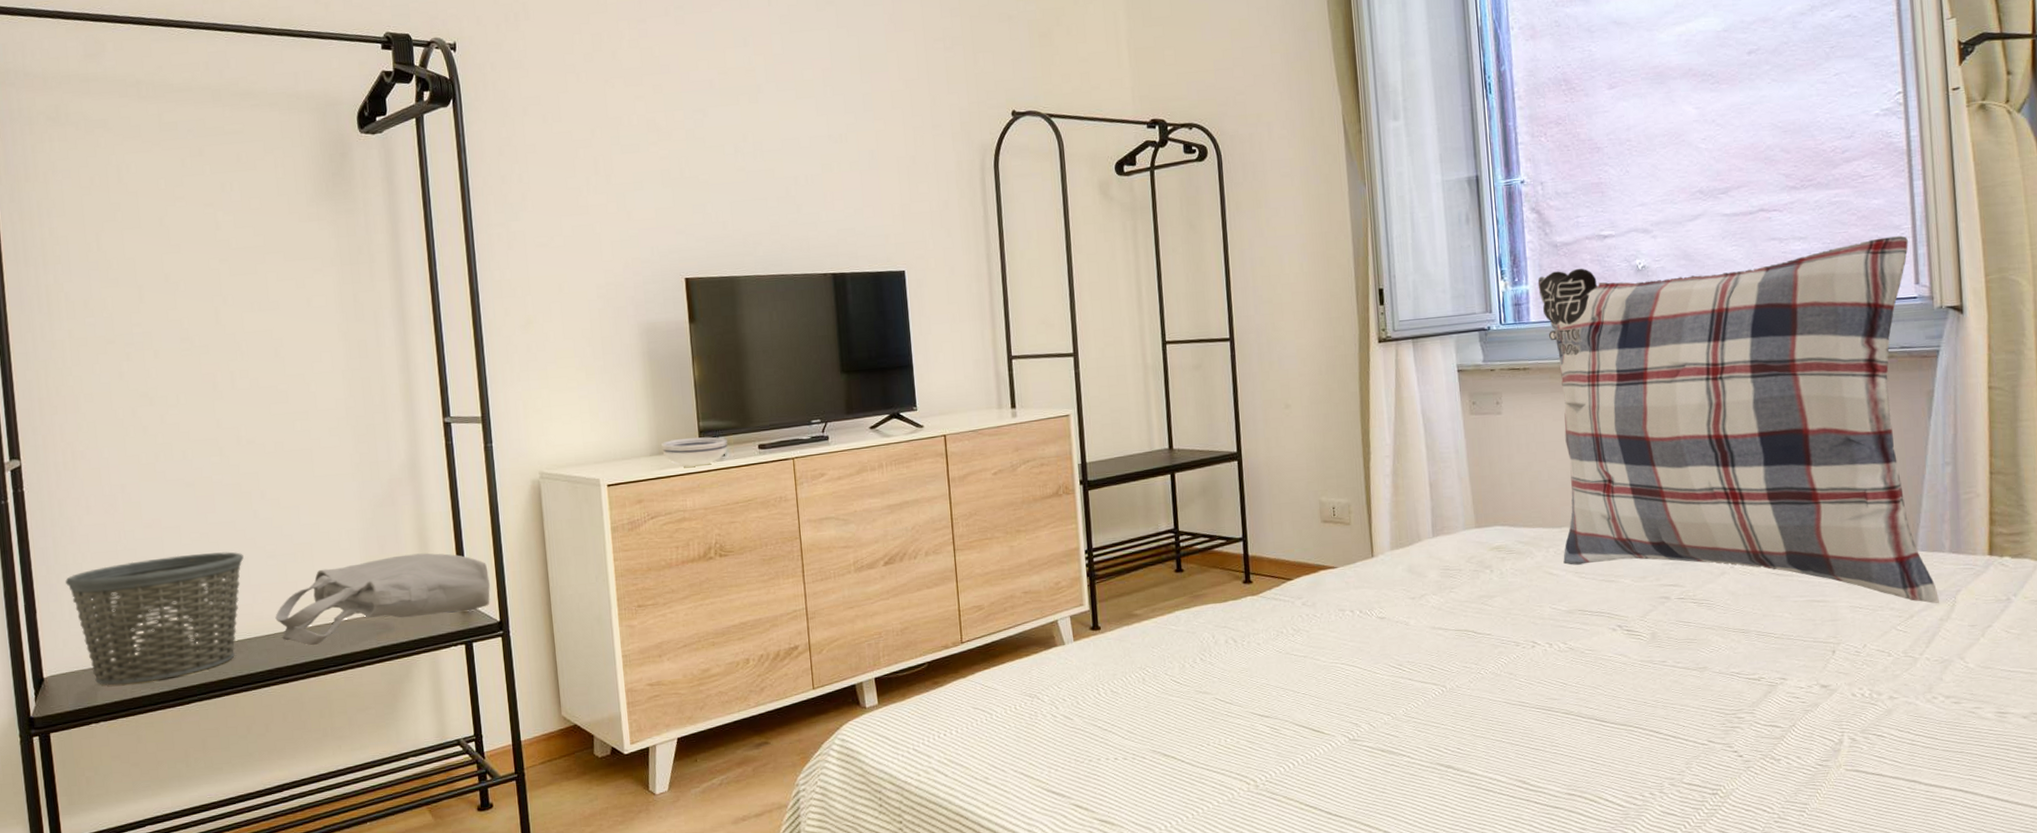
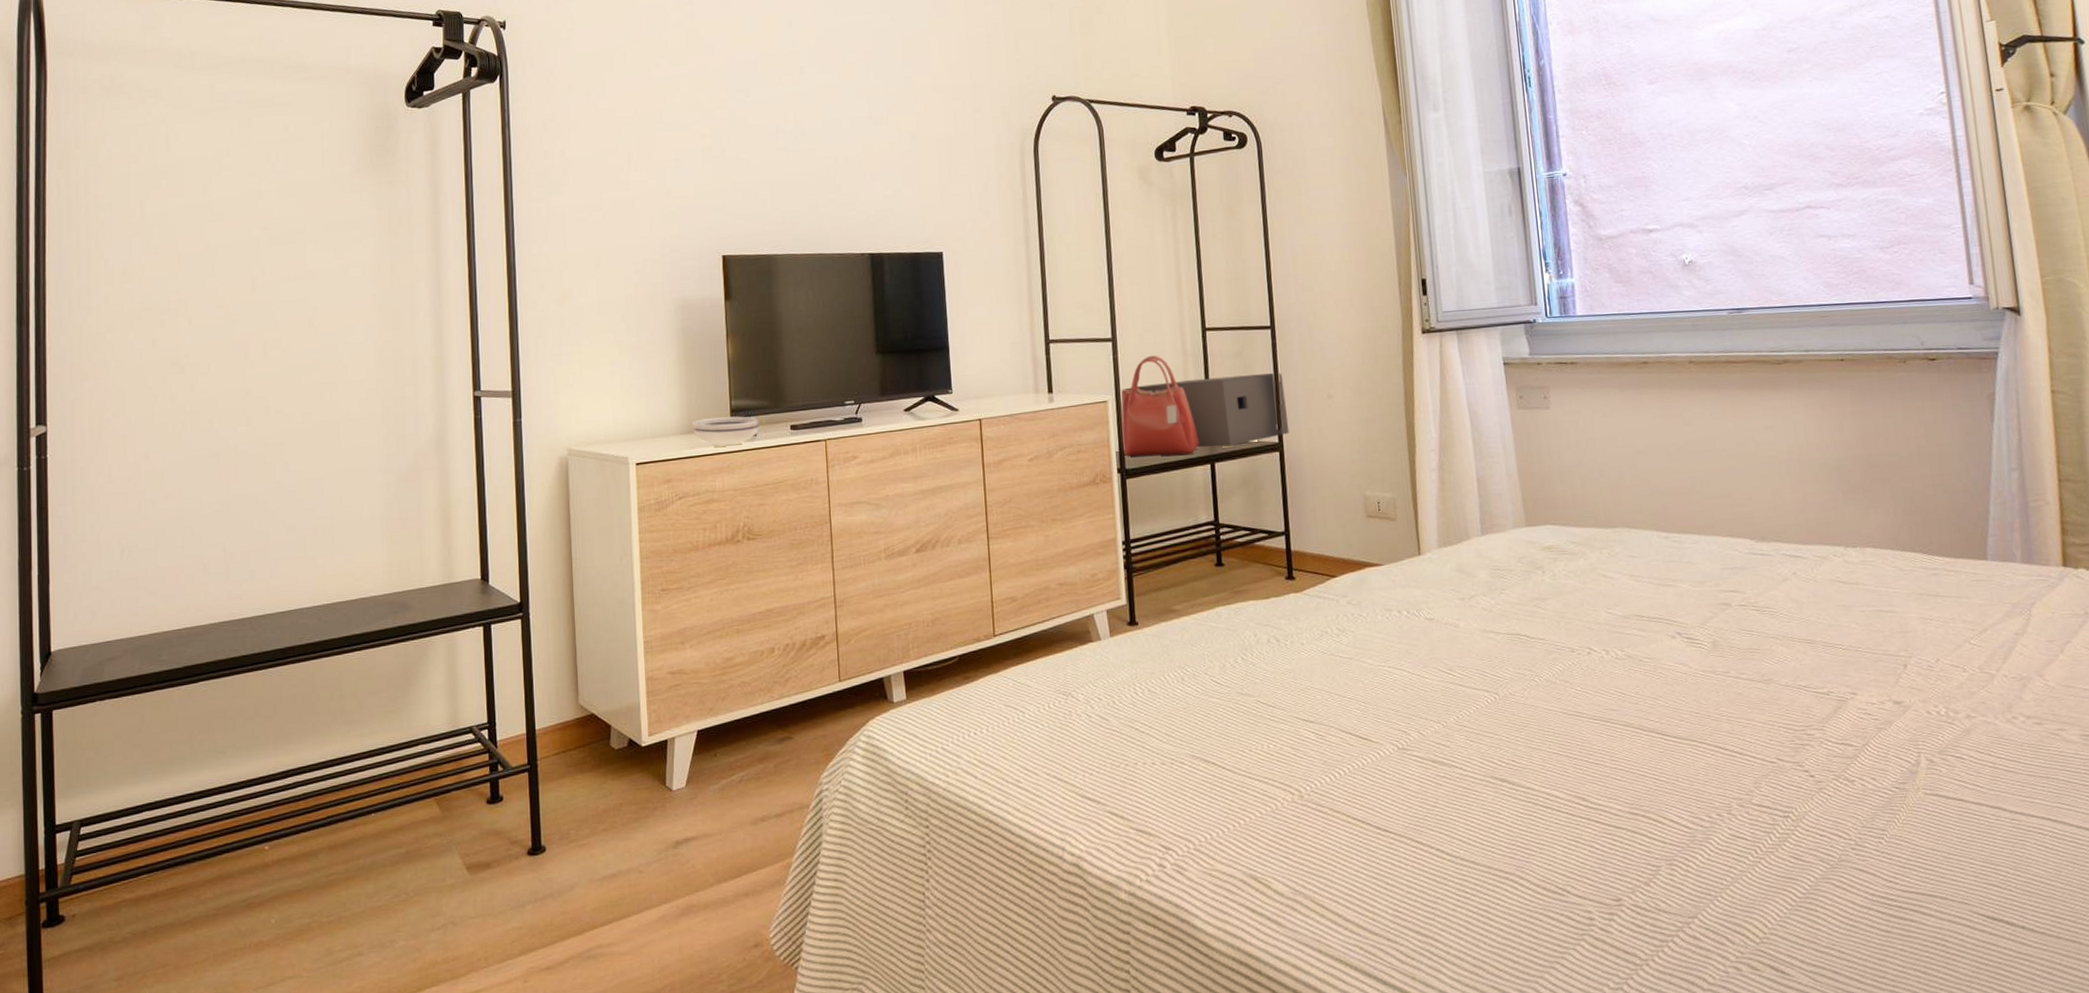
basket: present [65,551,244,686] -> none [81,524,263,662]
tote bag: present [275,553,490,646] -> none [291,529,512,624]
handbag: none [1082,369,1159,469] -> present [1121,355,1199,457]
storage box: none [1087,384,1248,459] -> present [1125,373,1290,448]
cushion: present [1537,236,1939,604] -> none [1583,235,2014,617]

